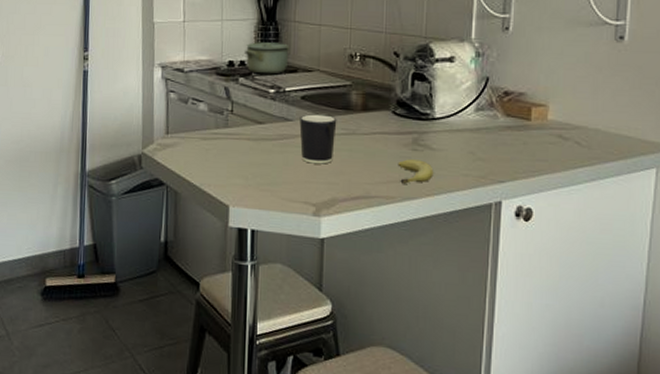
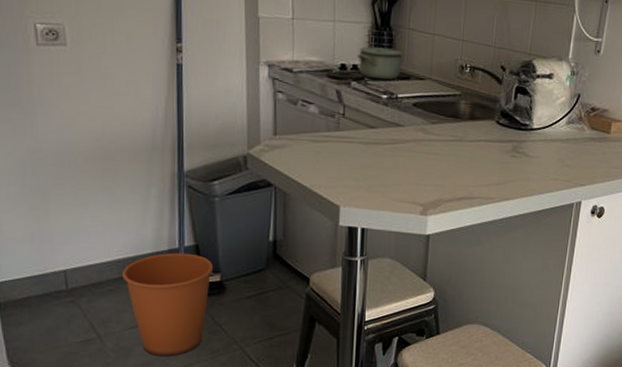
bucket: none [30,251,110,360] -> present [123,252,215,357]
mug: present [299,114,337,164] -> none [410,120,446,168]
fruit: present [398,159,434,185] -> none [498,164,529,188]

